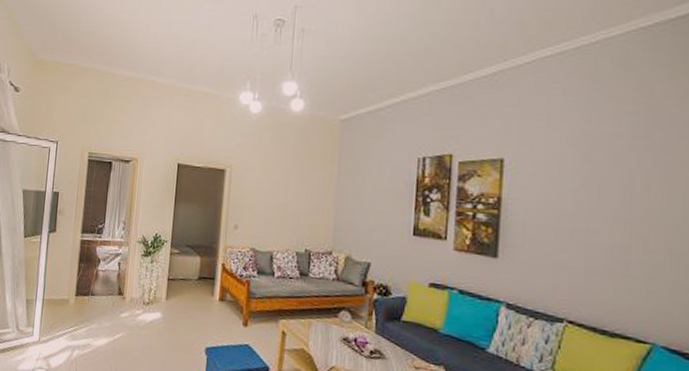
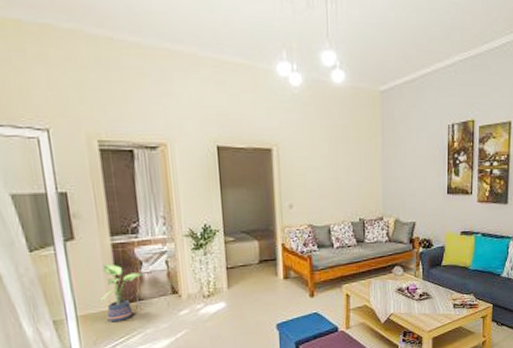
potted plant: none [62,257,99,312] -> present [99,264,144,323]

